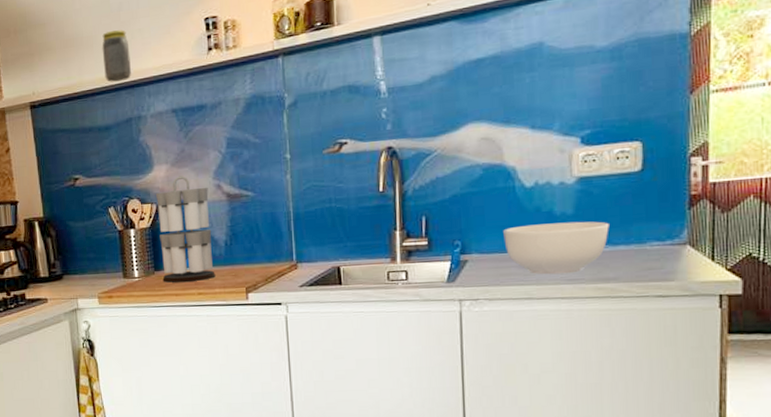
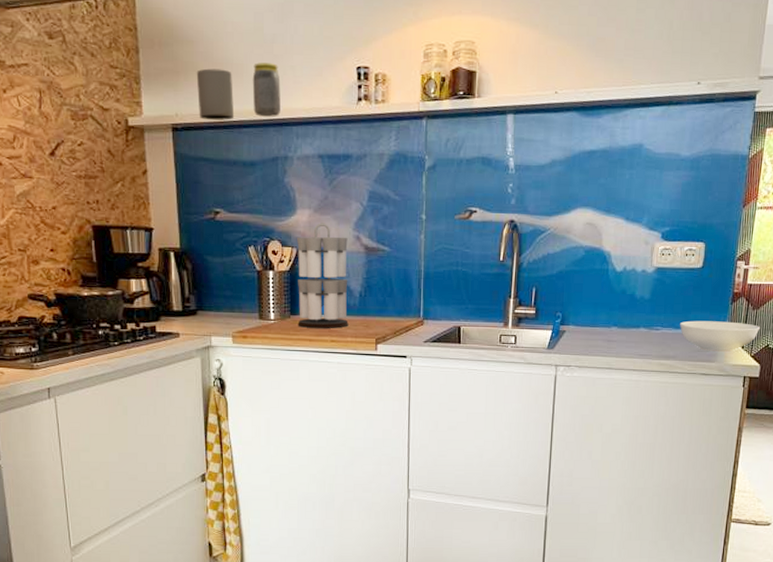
pen holder: none [49,44,88,94] -> present [196,68,235,120]
bowl: present [502,221,609,275] -> none [594,304,674,350]
bowl: none [618,230,736,269] -> present [679,320,760,353]

